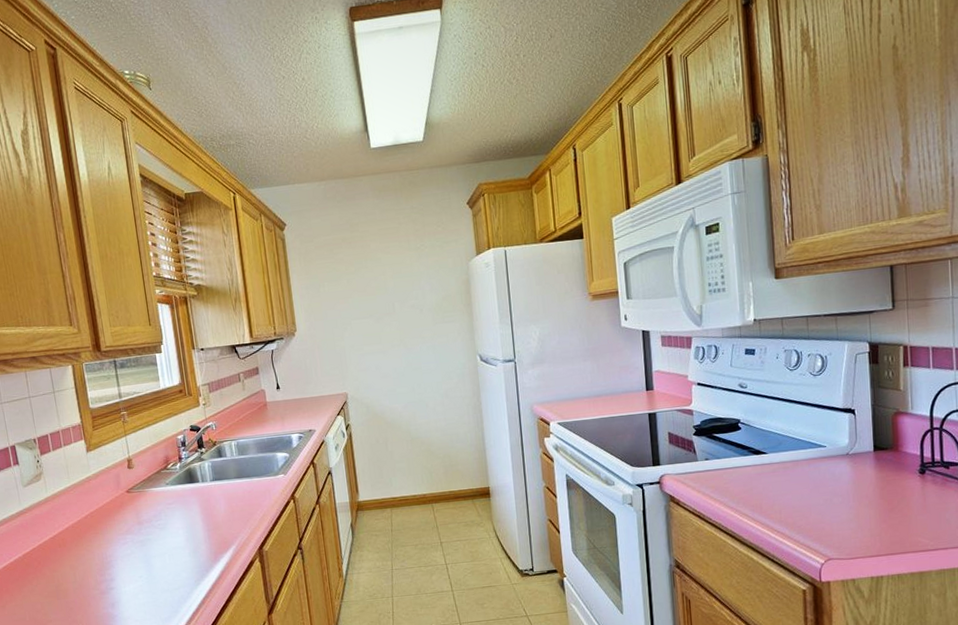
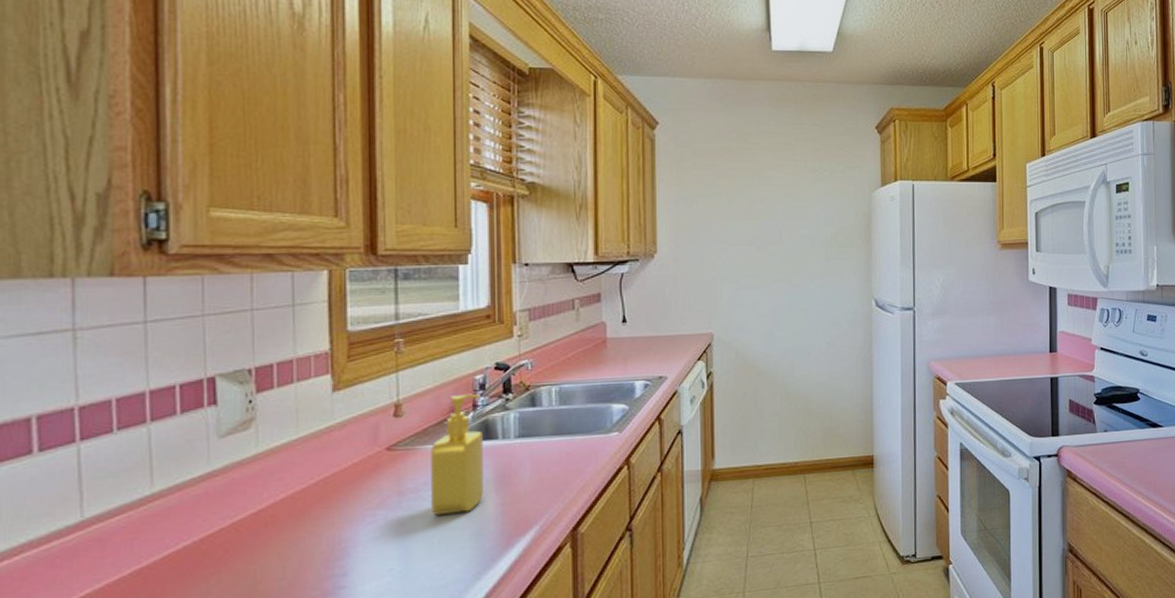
soap dispenser: none [155,449,194,538] -> present [431,393,483,515]

